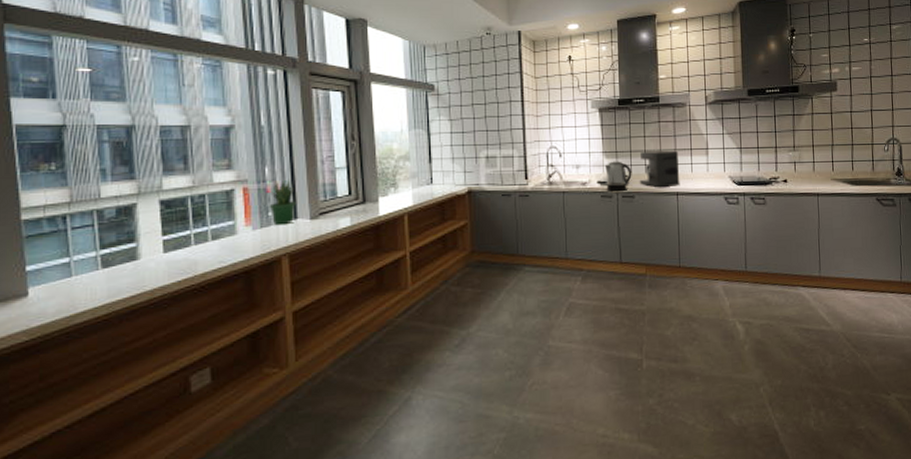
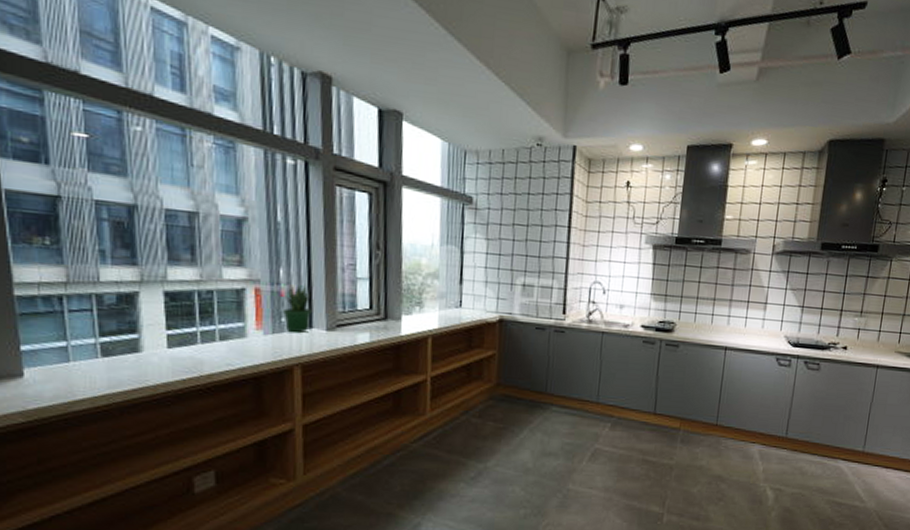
kettle: present [605,161,632,191] -> none [649,305,680,338]
coffee maker: present [639,150,680,188] -> none [686,298,733,340]

